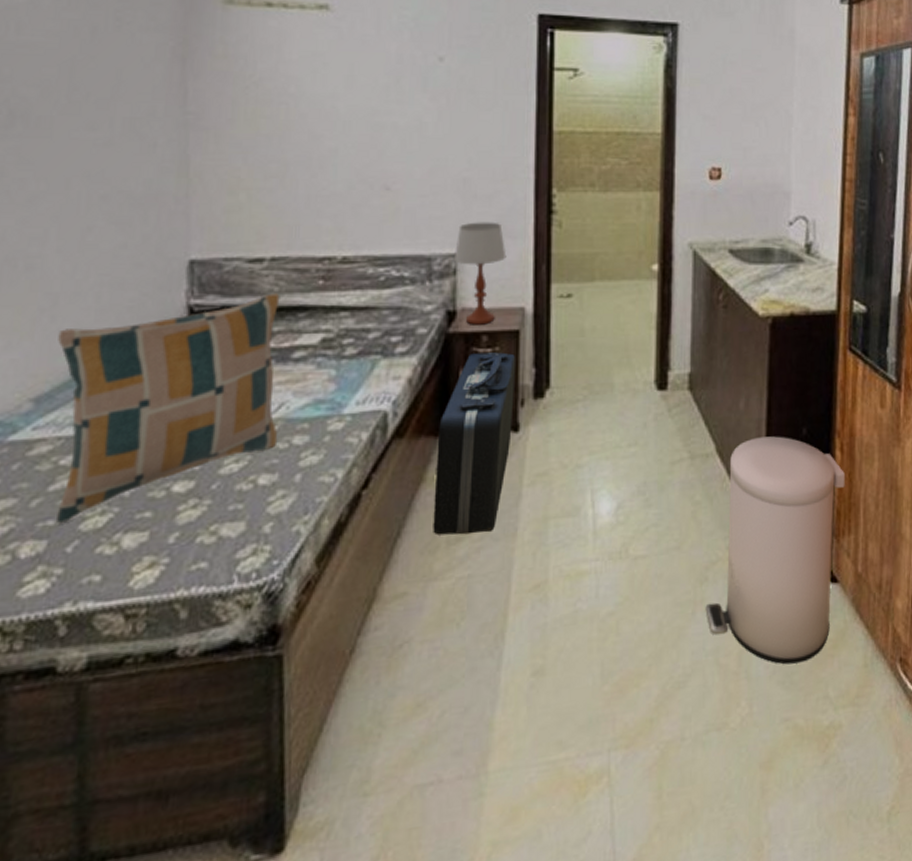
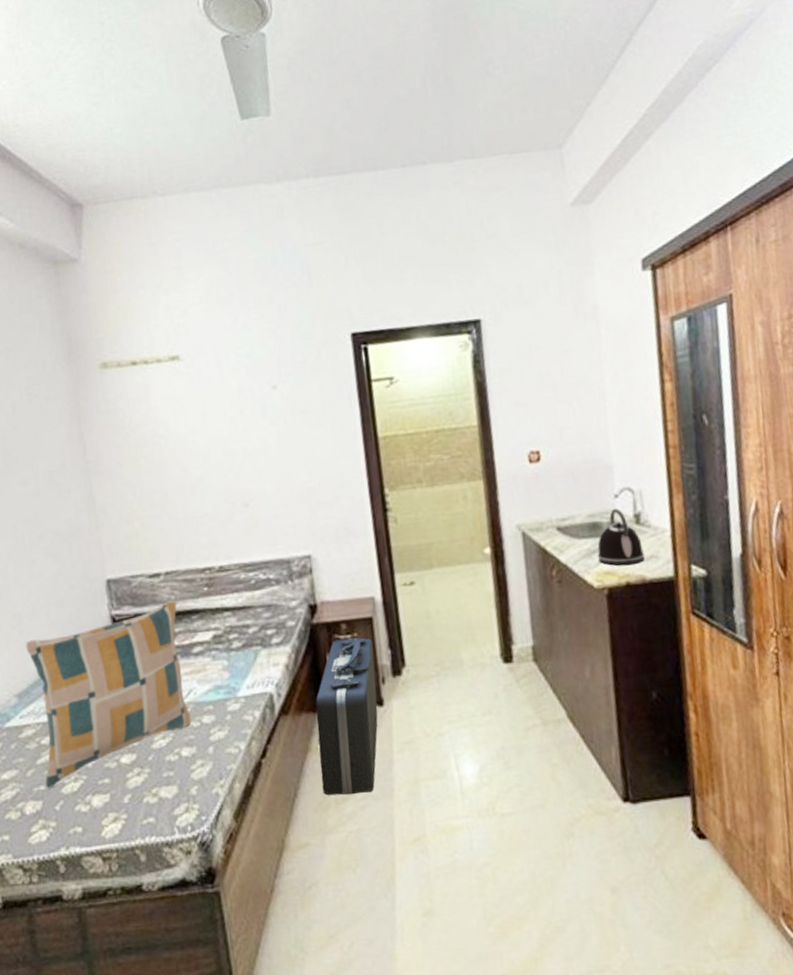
table lamp: present [454,222,507,325] -> none [308,524,353,616]
pedal bin: present [705,436,845,665] -> none [574,700,704,915]
kettle: none [766,235,812,296] -> present [597,508,645,566]

